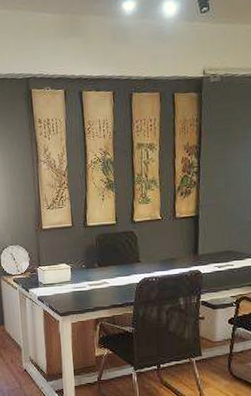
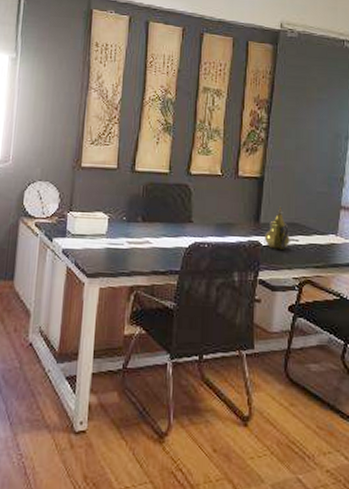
teapot: none [203,239,226,275] -> present [264,207,290,249]

